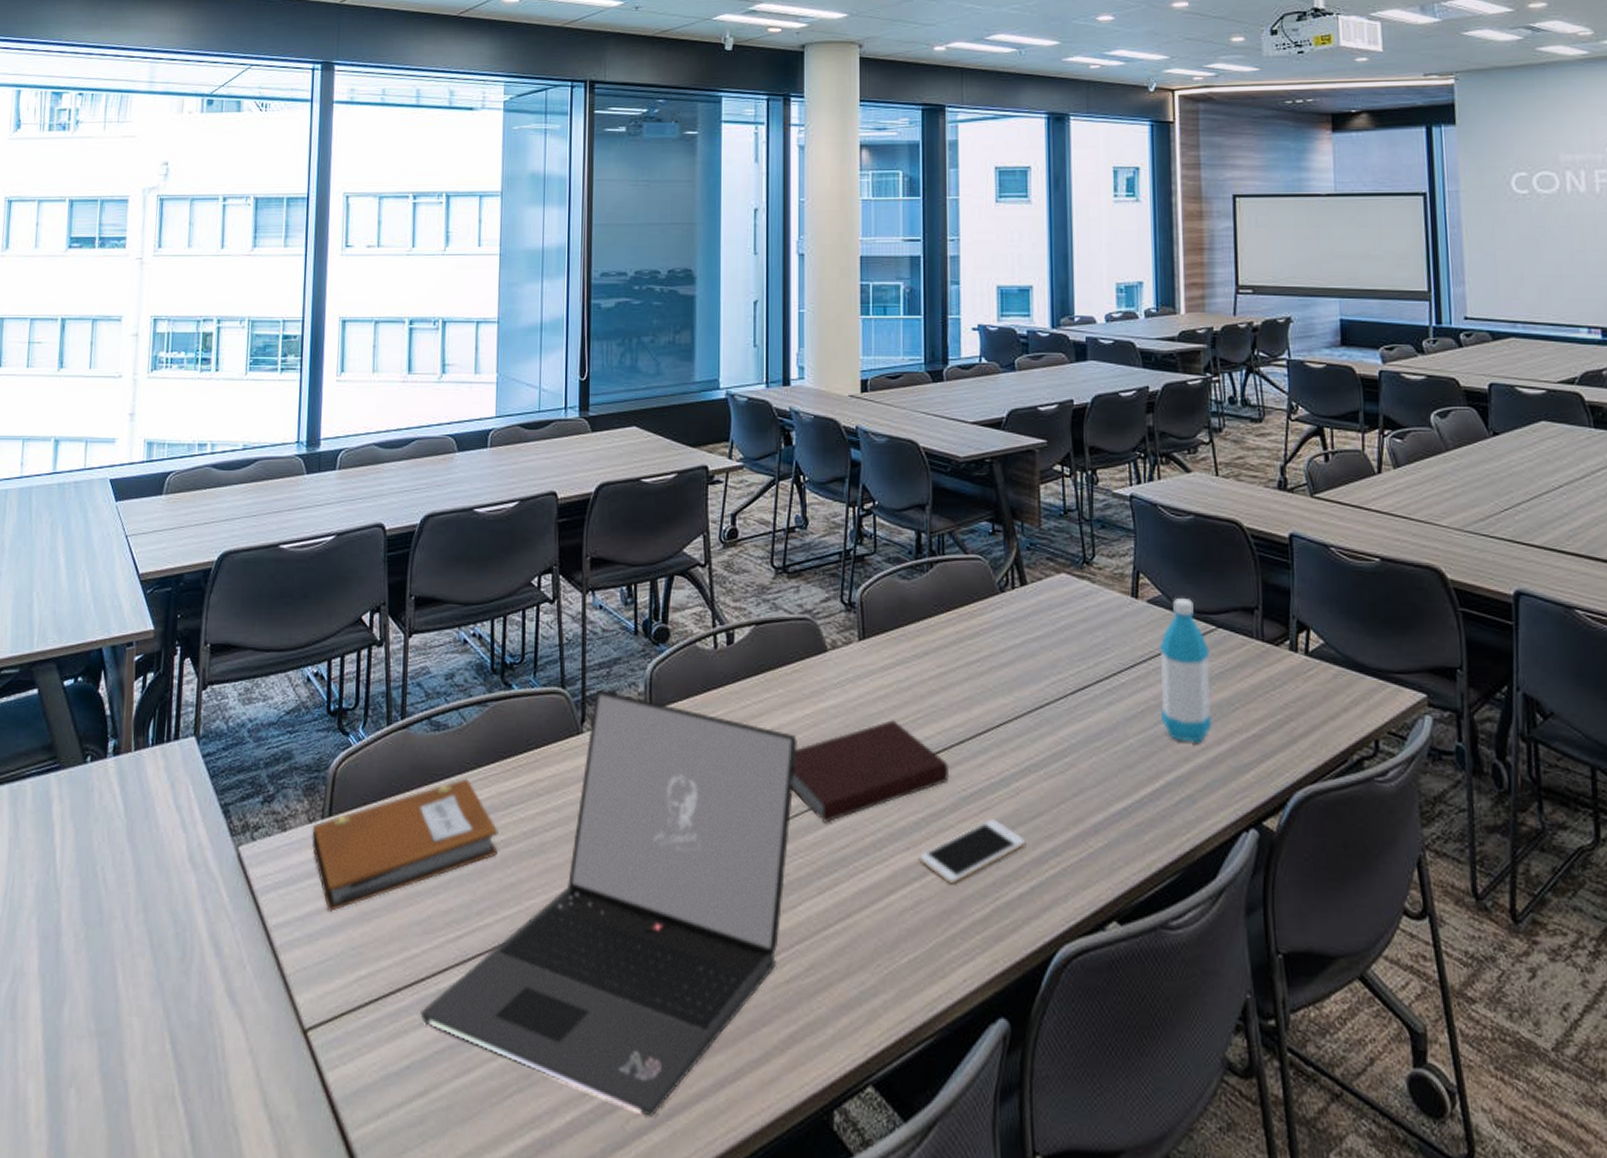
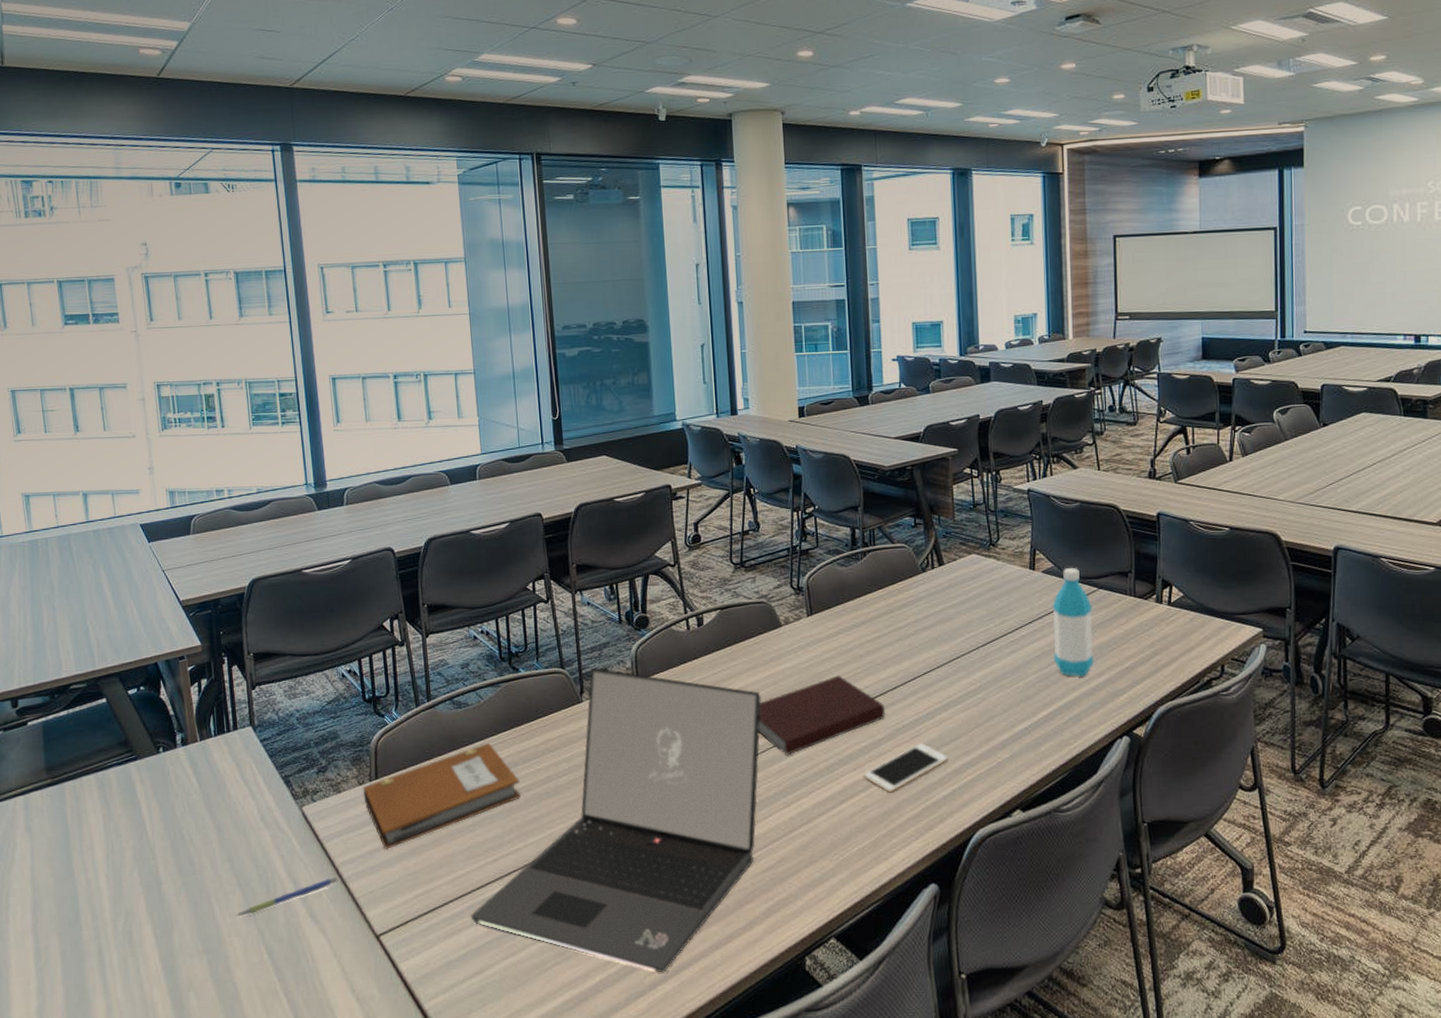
pen: none [140,943,267,990] -> present [235,877,337,917]

